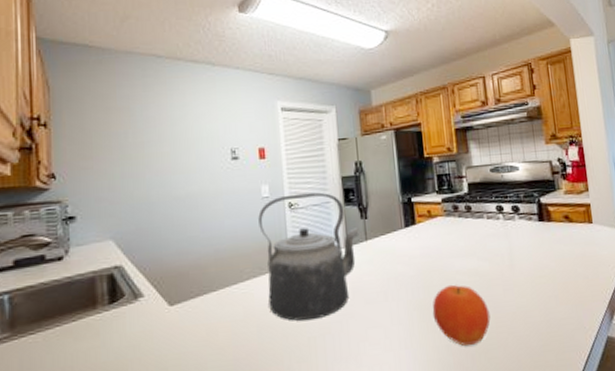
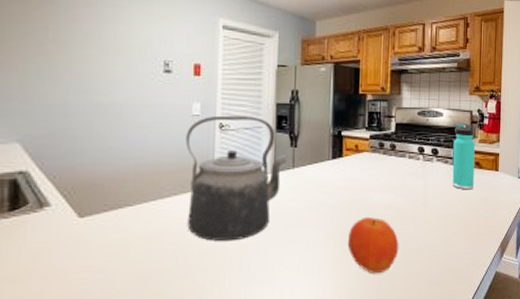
thermos bottle: none [534,175,566,248] -> present [452,123,475,190]

